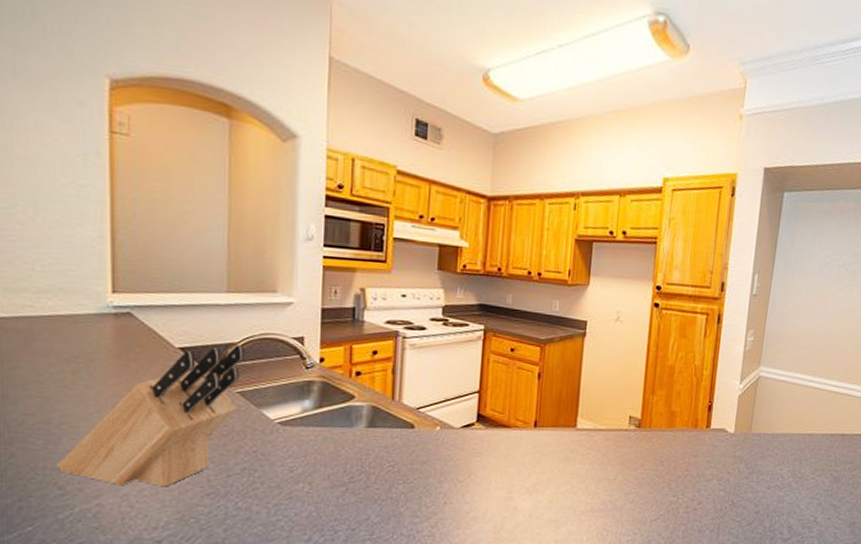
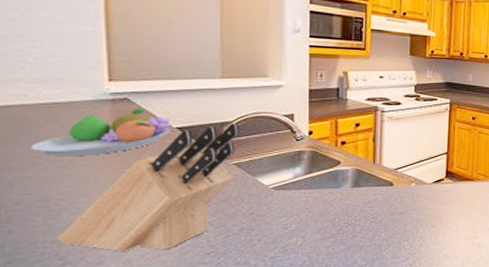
fruit bowl: none [35,324,173,376] -> present [31,108,171,157]

